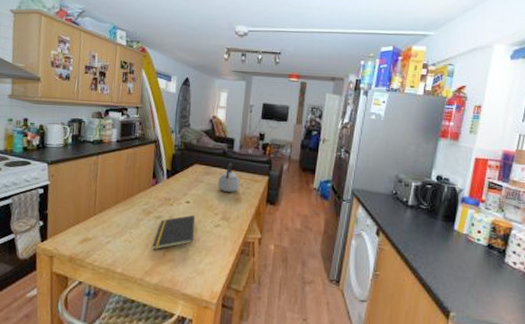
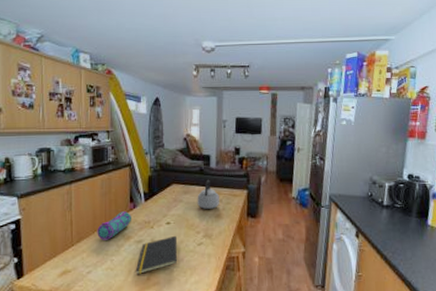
pencil case: none [119,186,153,213] -> present [97,211,131,240]

